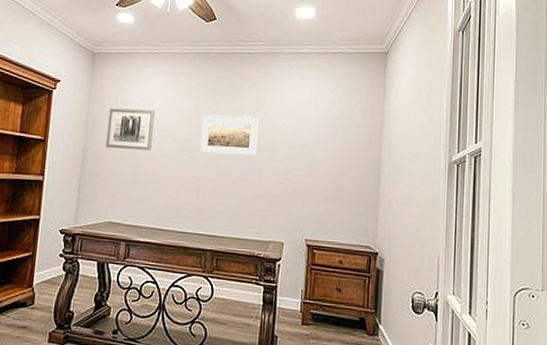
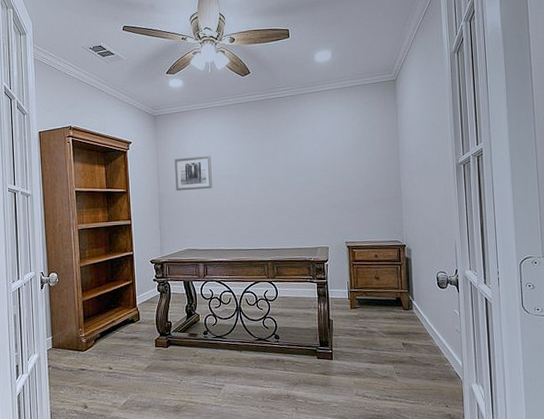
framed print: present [199,114,259,156] -> none [250,149,298,184]

